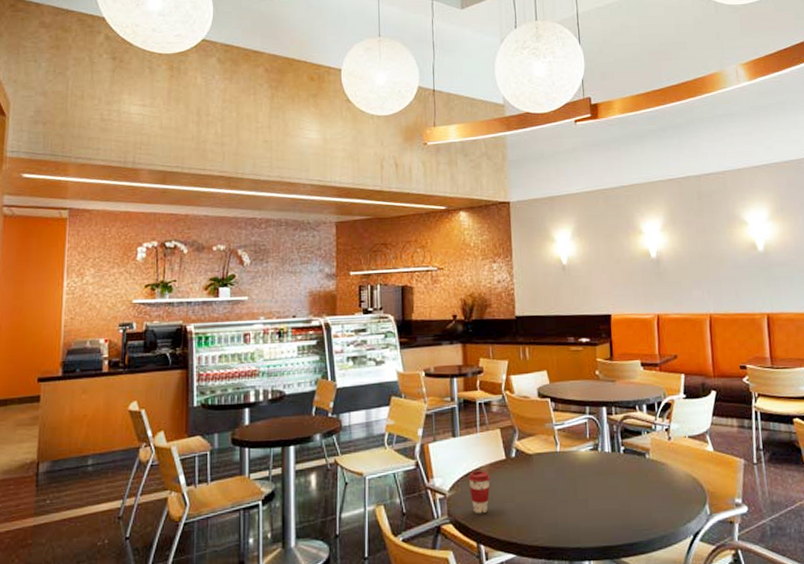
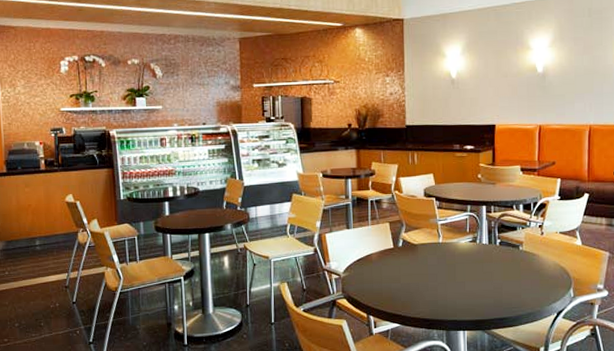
coffee cup: present [468,471,490,514] -> none [360,257,379,292]

